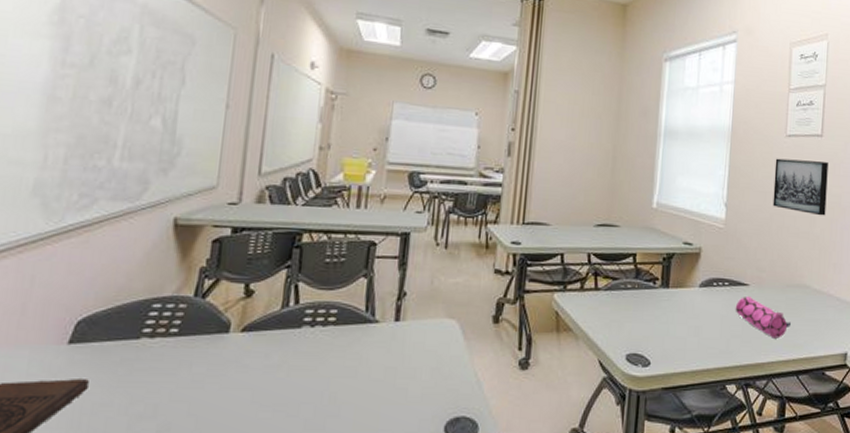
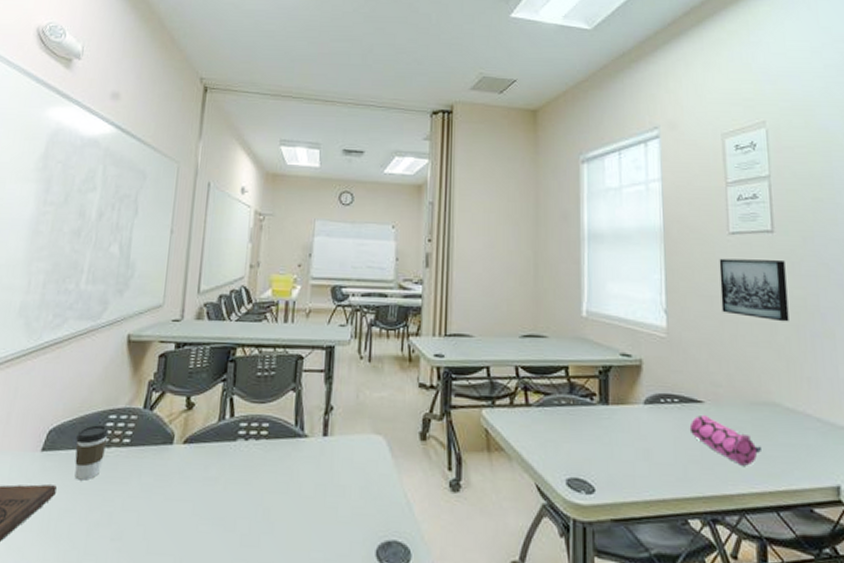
coffee cup: none [111,314,152,373] -> present [74,425,109,481]

